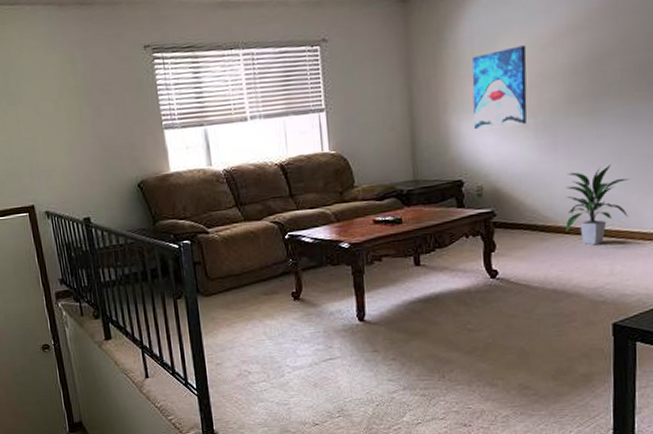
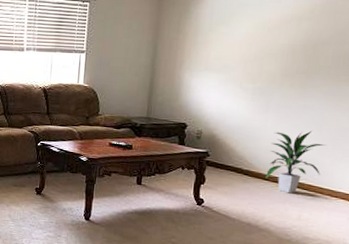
wall art: present [472,45,527,130] -> none [203,25,256,88]

